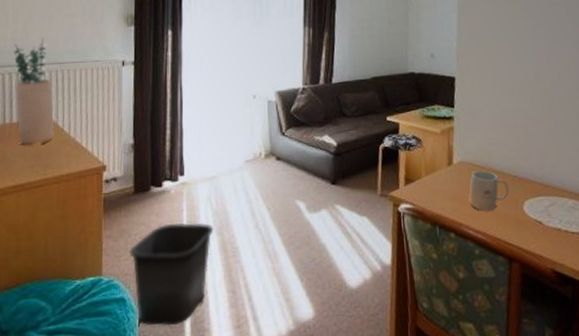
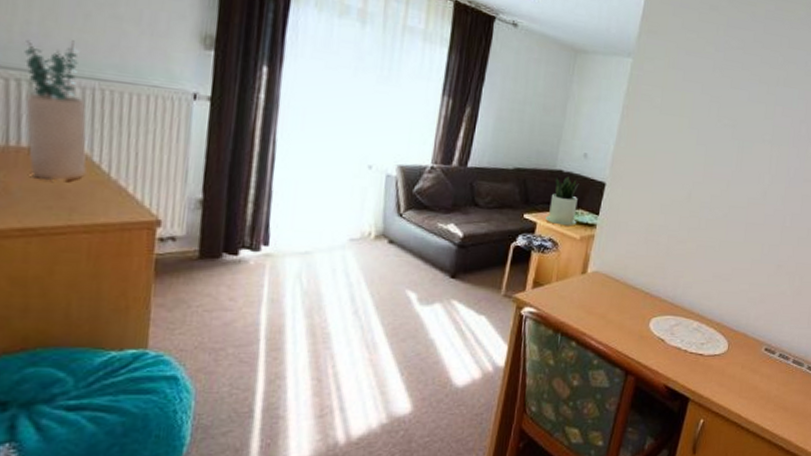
waste bin: present [129,222,214,326] -> none [187,298,302,411]
planter: none [405,77,435,123] -> present [544,176,579,226]
mug: present [469,170,509,211] -> none [597,283,639,324]

